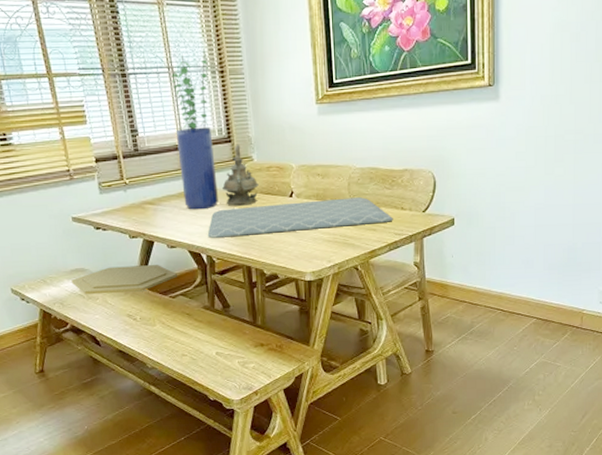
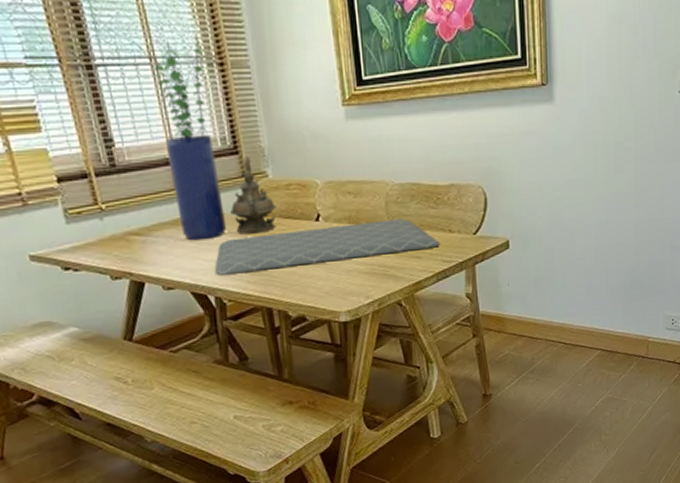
cushion: present [71,265,178,295] -> none [34,312,179,356]

